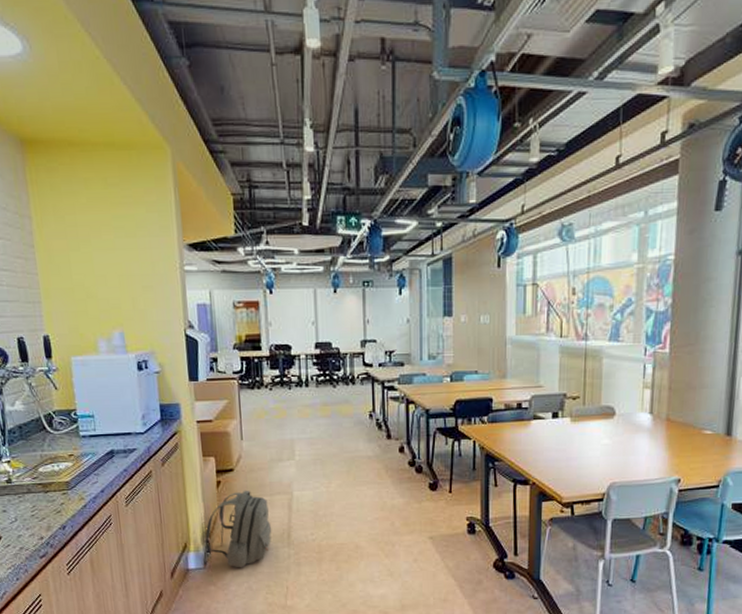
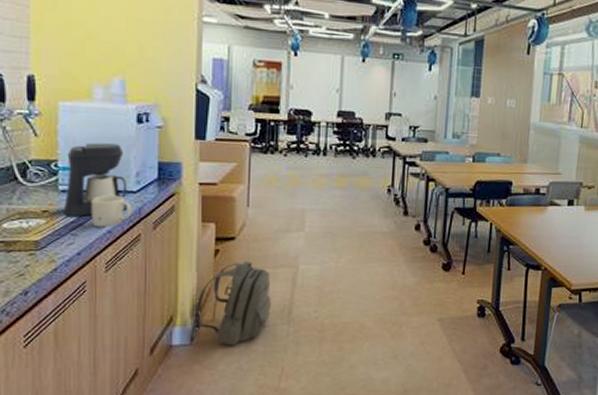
coffee maker: none [83,391,138,459] -> present [63,142,128,218]
mug: none [107,438,143,467] -> present [90,195,132,228]

